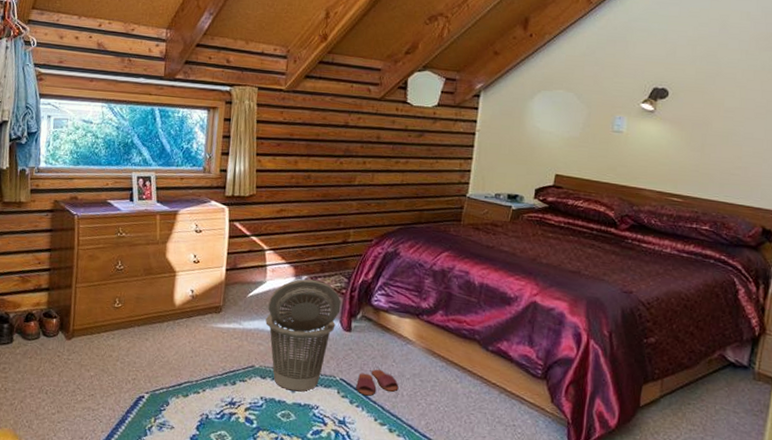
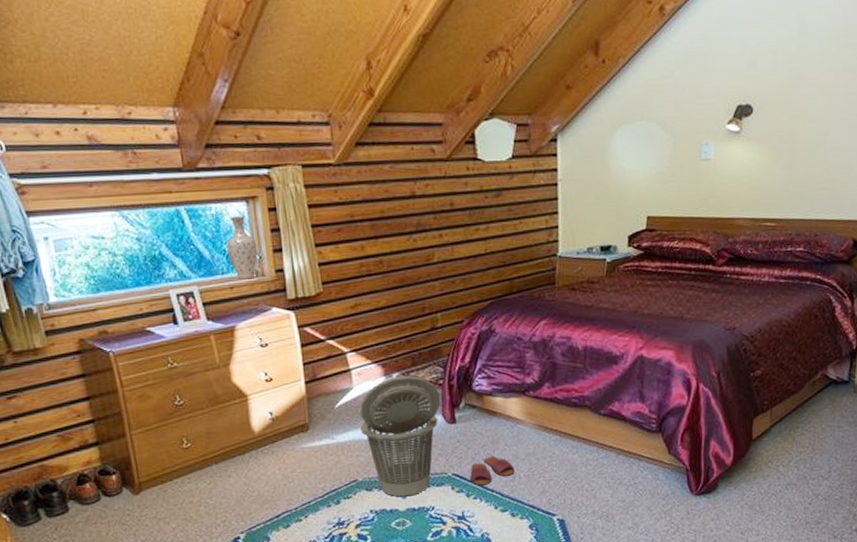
vase: none [184,121,210,174] -> present [226,216,258,280]

